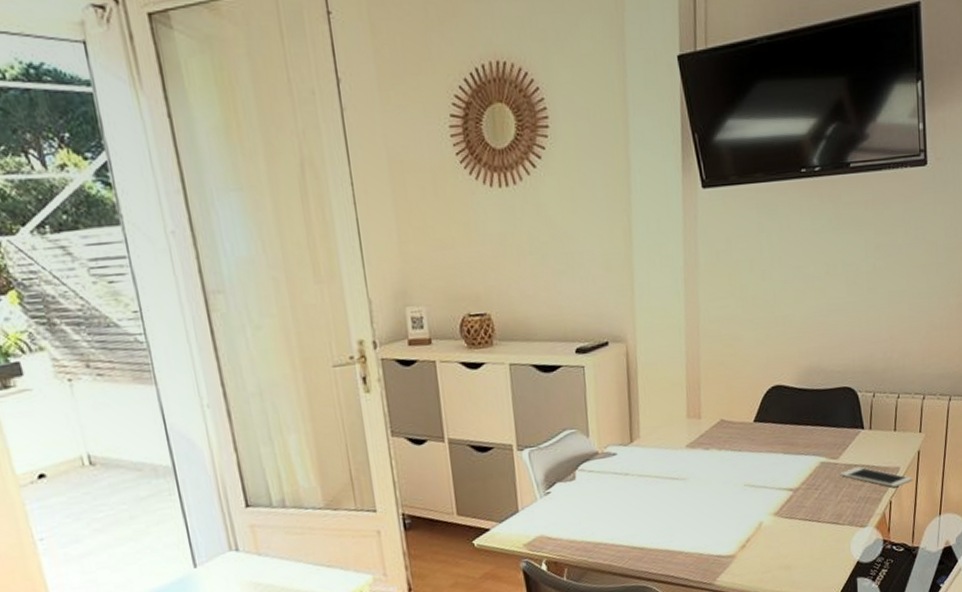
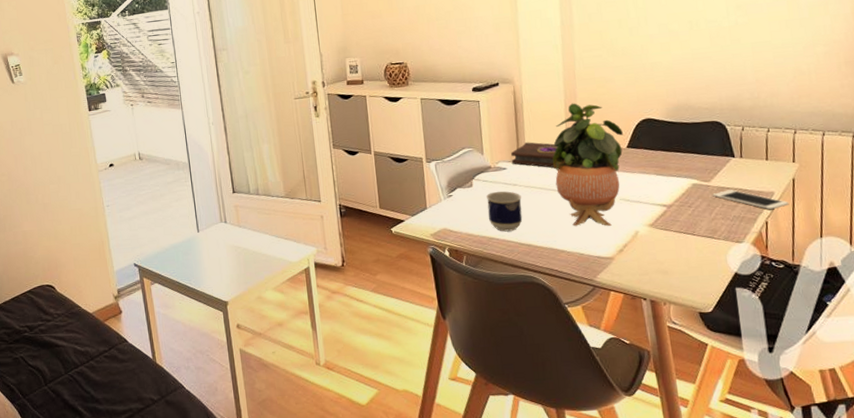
cup: none [592,482,635,535] -> present [486,191,523,232]
book: none [621,418,677,451] -> present [510,142,557,168]
potted plant: none [671,367,750,521] -> present [552,103,623,227]

